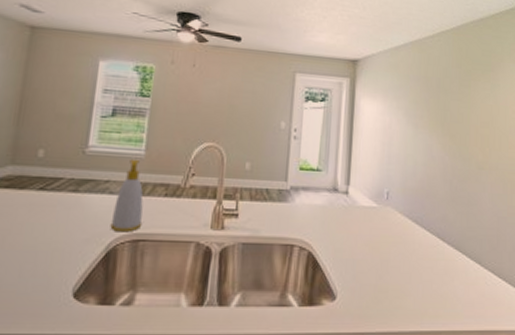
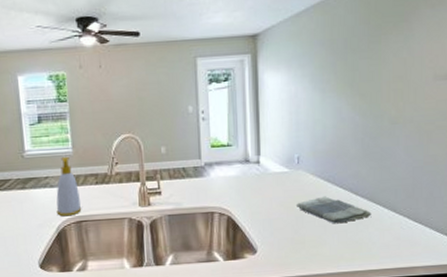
dish towel: none [383,239,457,271] -> present [297,196,372,223]

